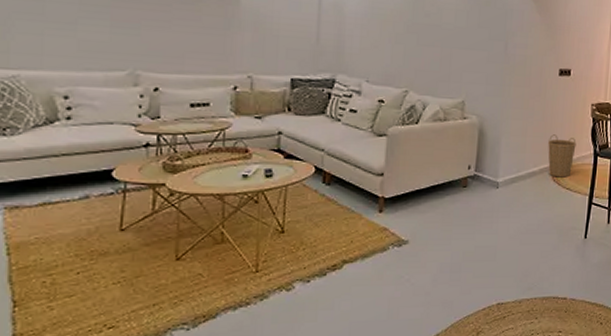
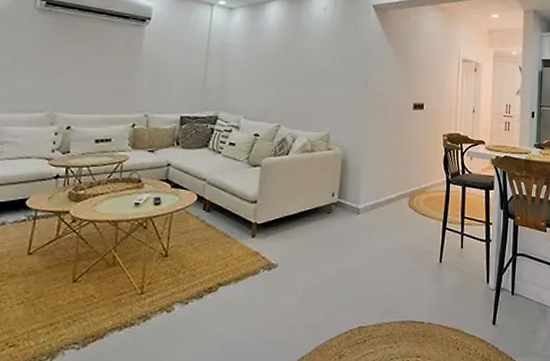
basket: present [548,134,577,178] -> none [404,163,430,204]

